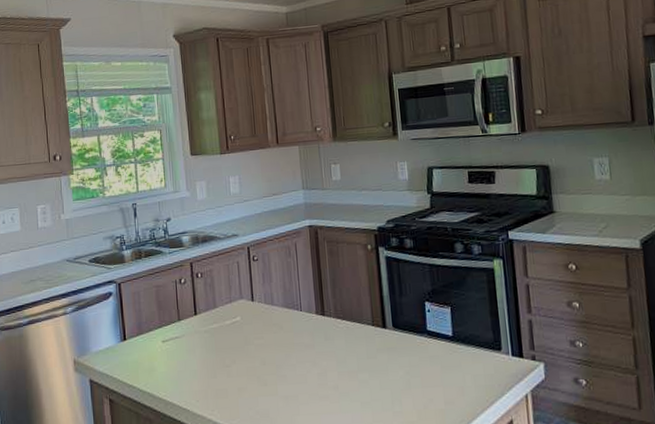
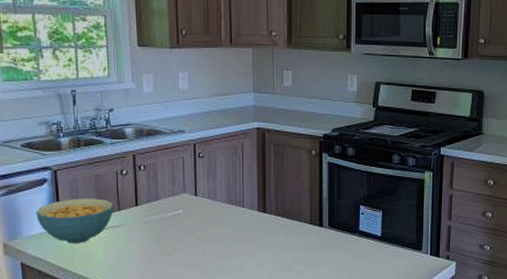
cereal bowl: none [103,309,174,358] -> present [36,198,114,244]

